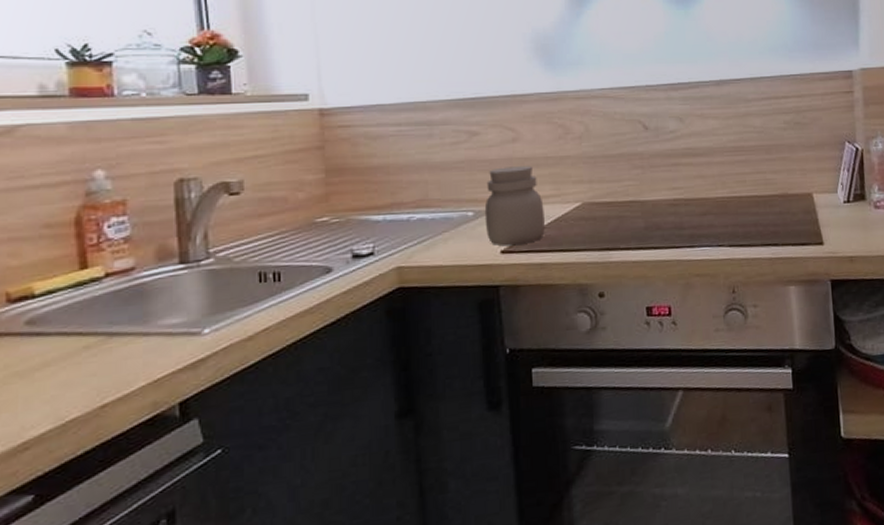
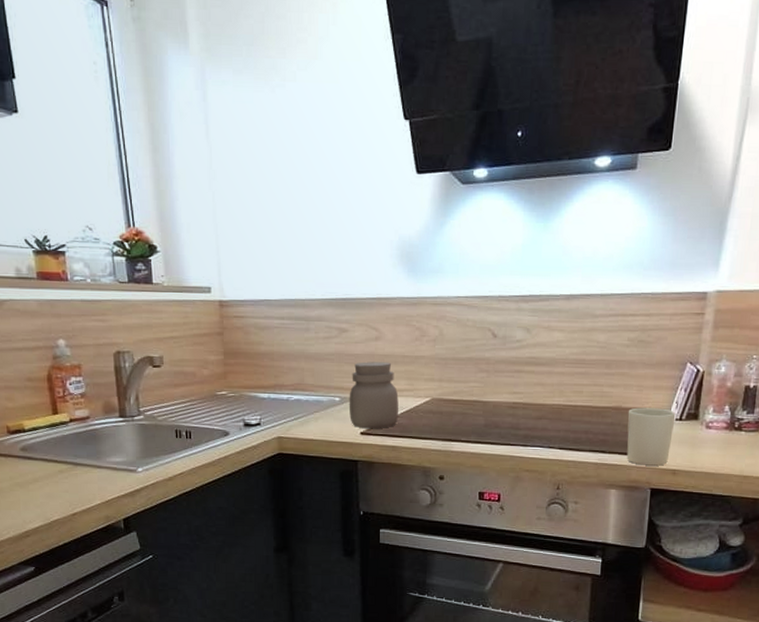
mug: none [795,191,844,256] -> present [626,407,676,466]

